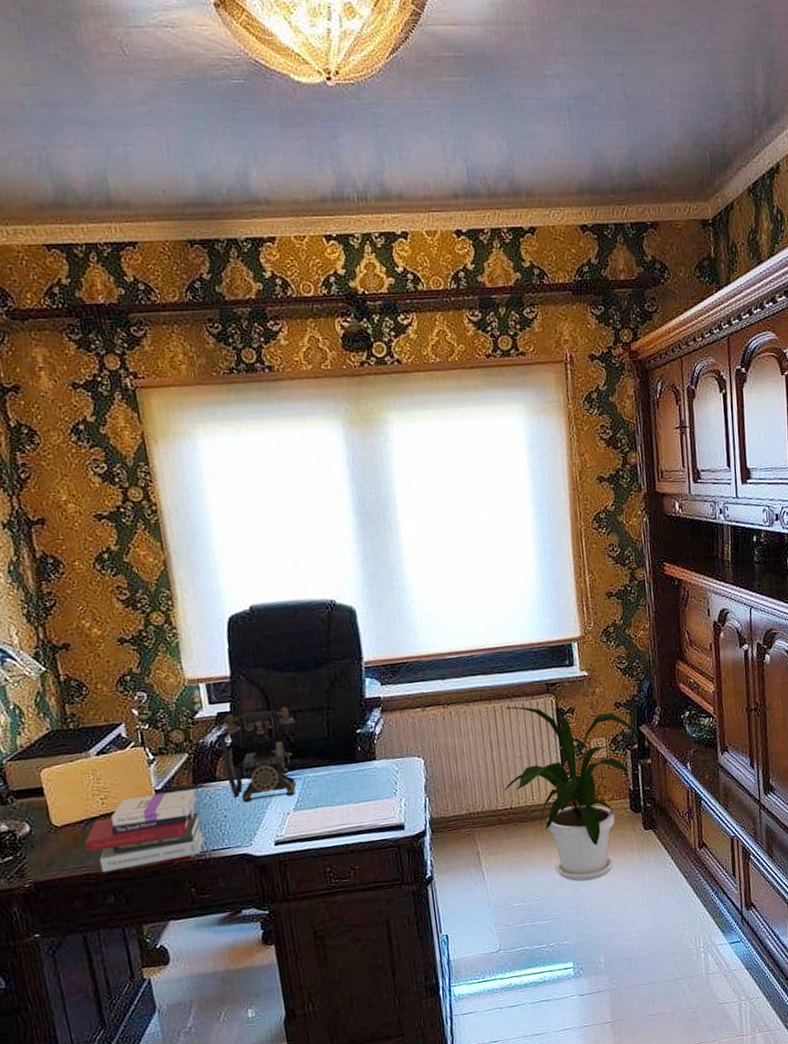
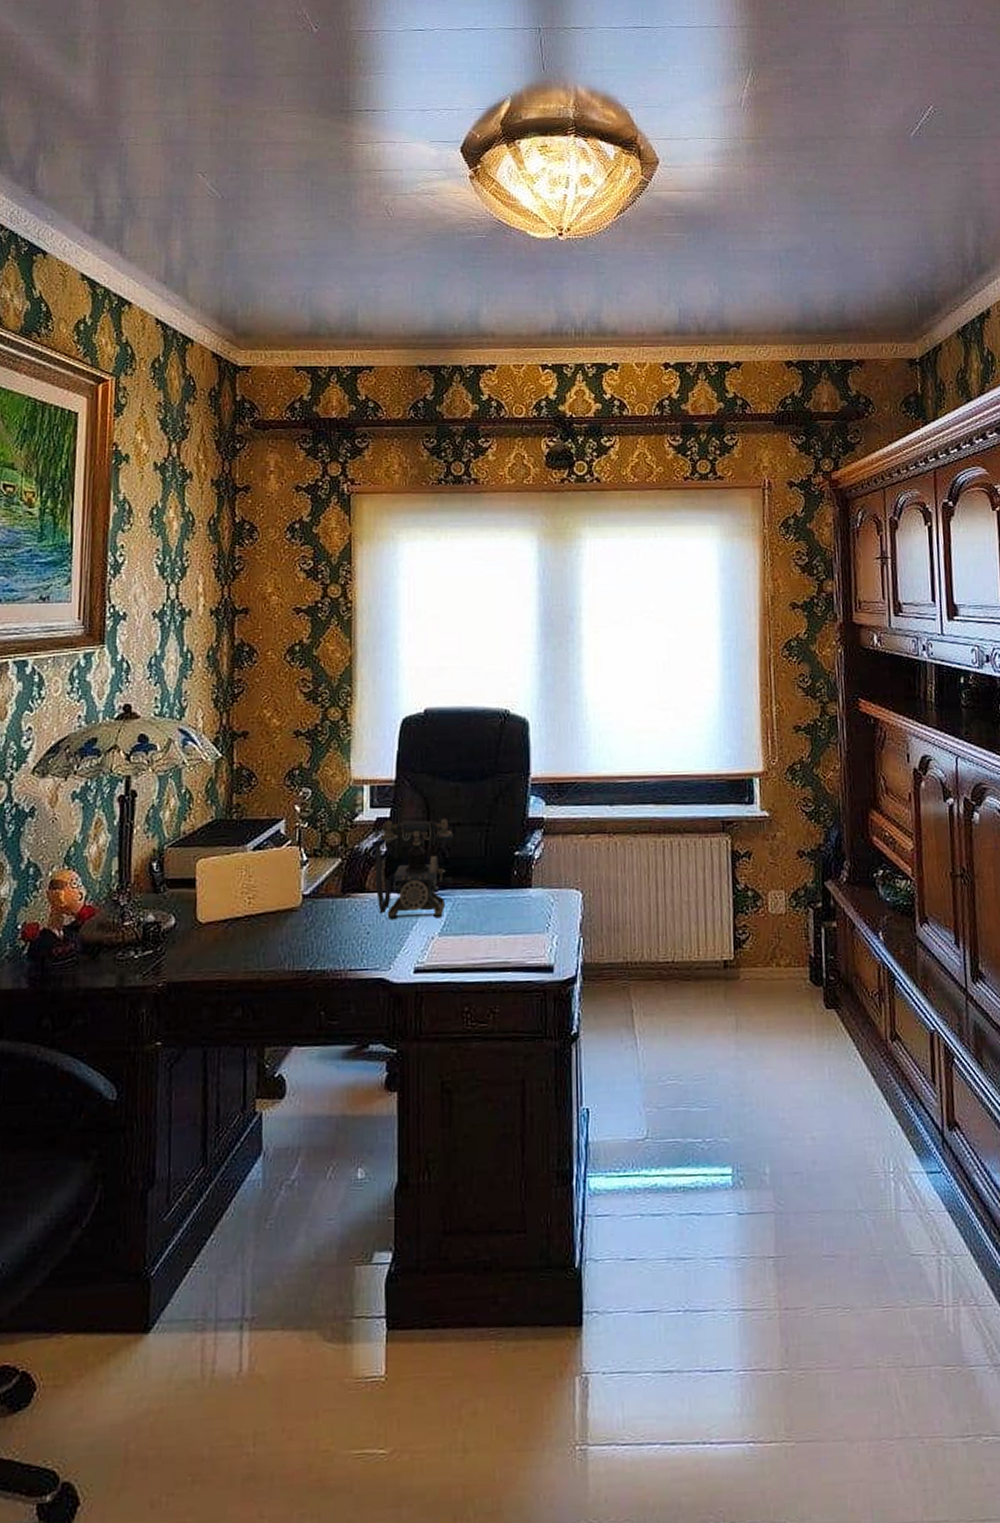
books: present [85,789,206,873] -> none [225,899,345,981]
house plant: present [504,706,641,881] -> none [667,843,826,1064]

